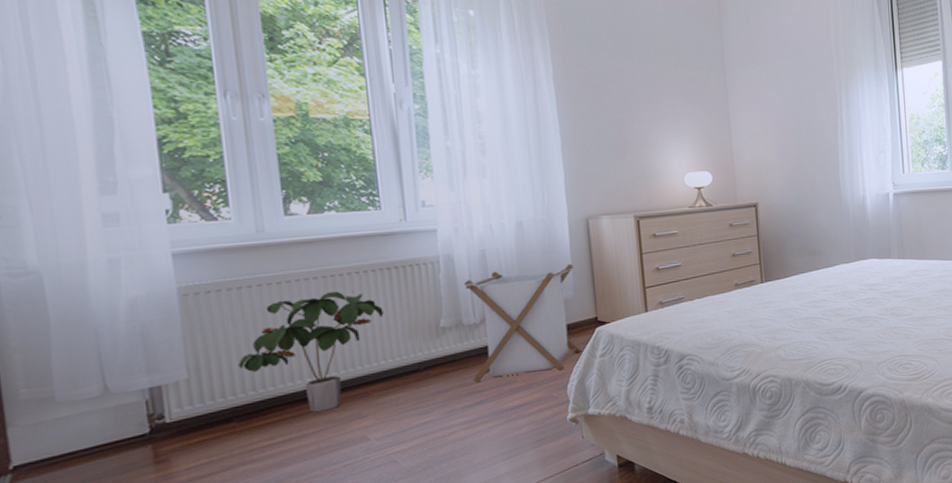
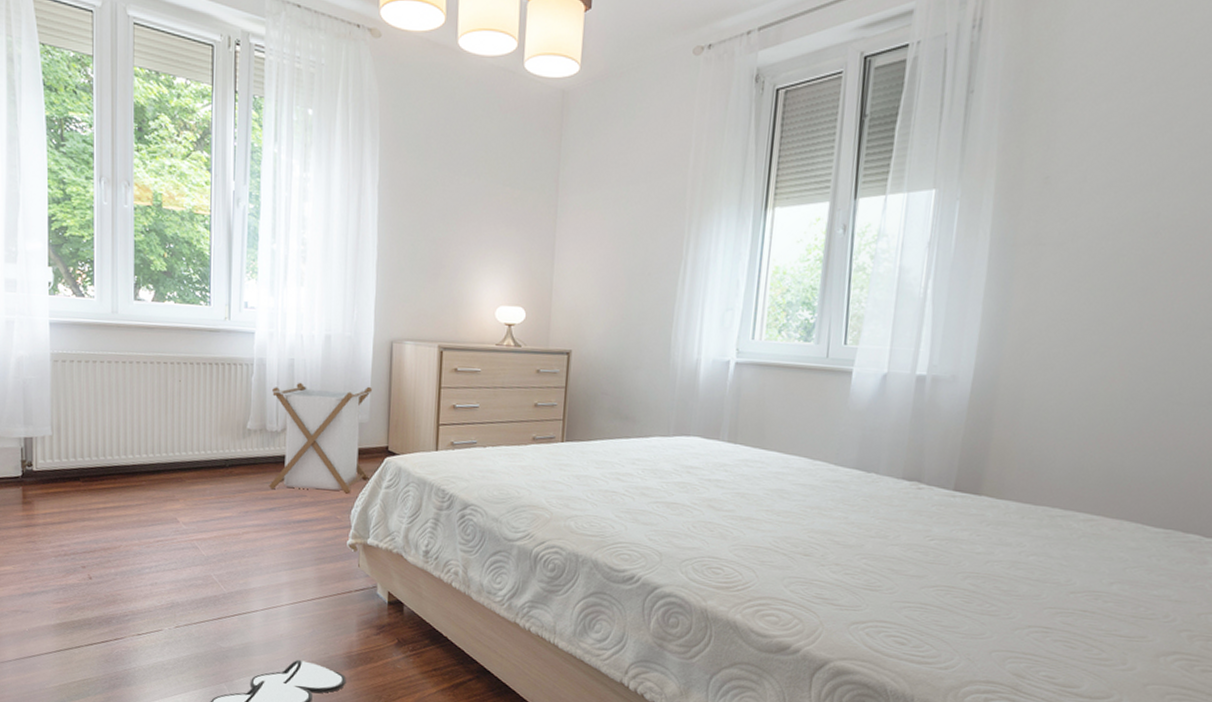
potted plant: present [238,291,384,412] -> none [88,377,202,488]

